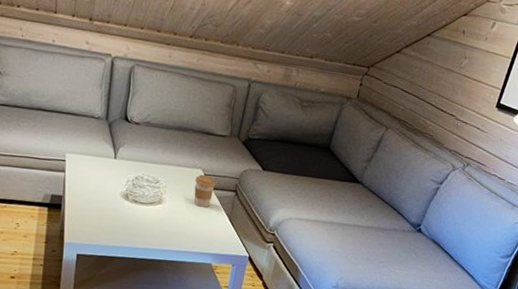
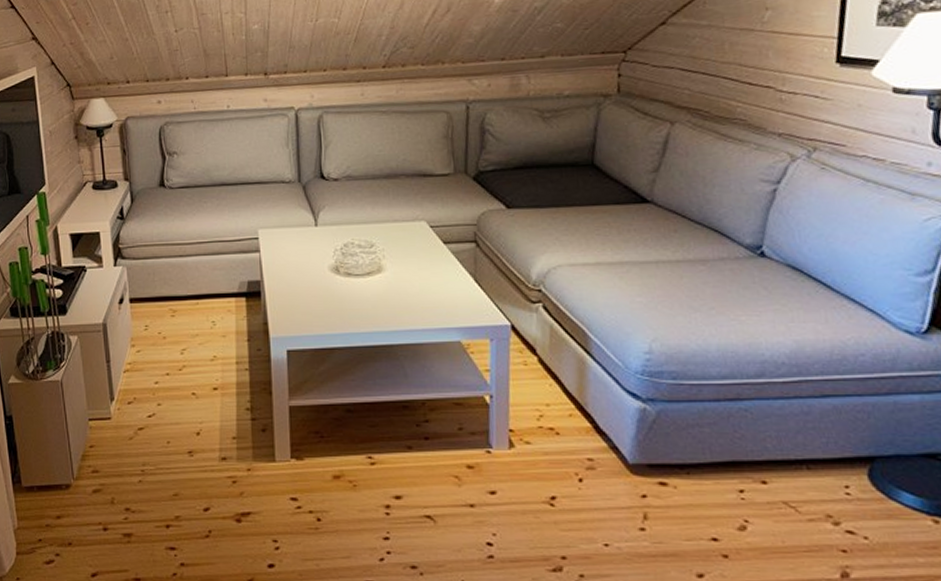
coffee cup: present [194,175,216,207] -> none [420,227,448,269]

